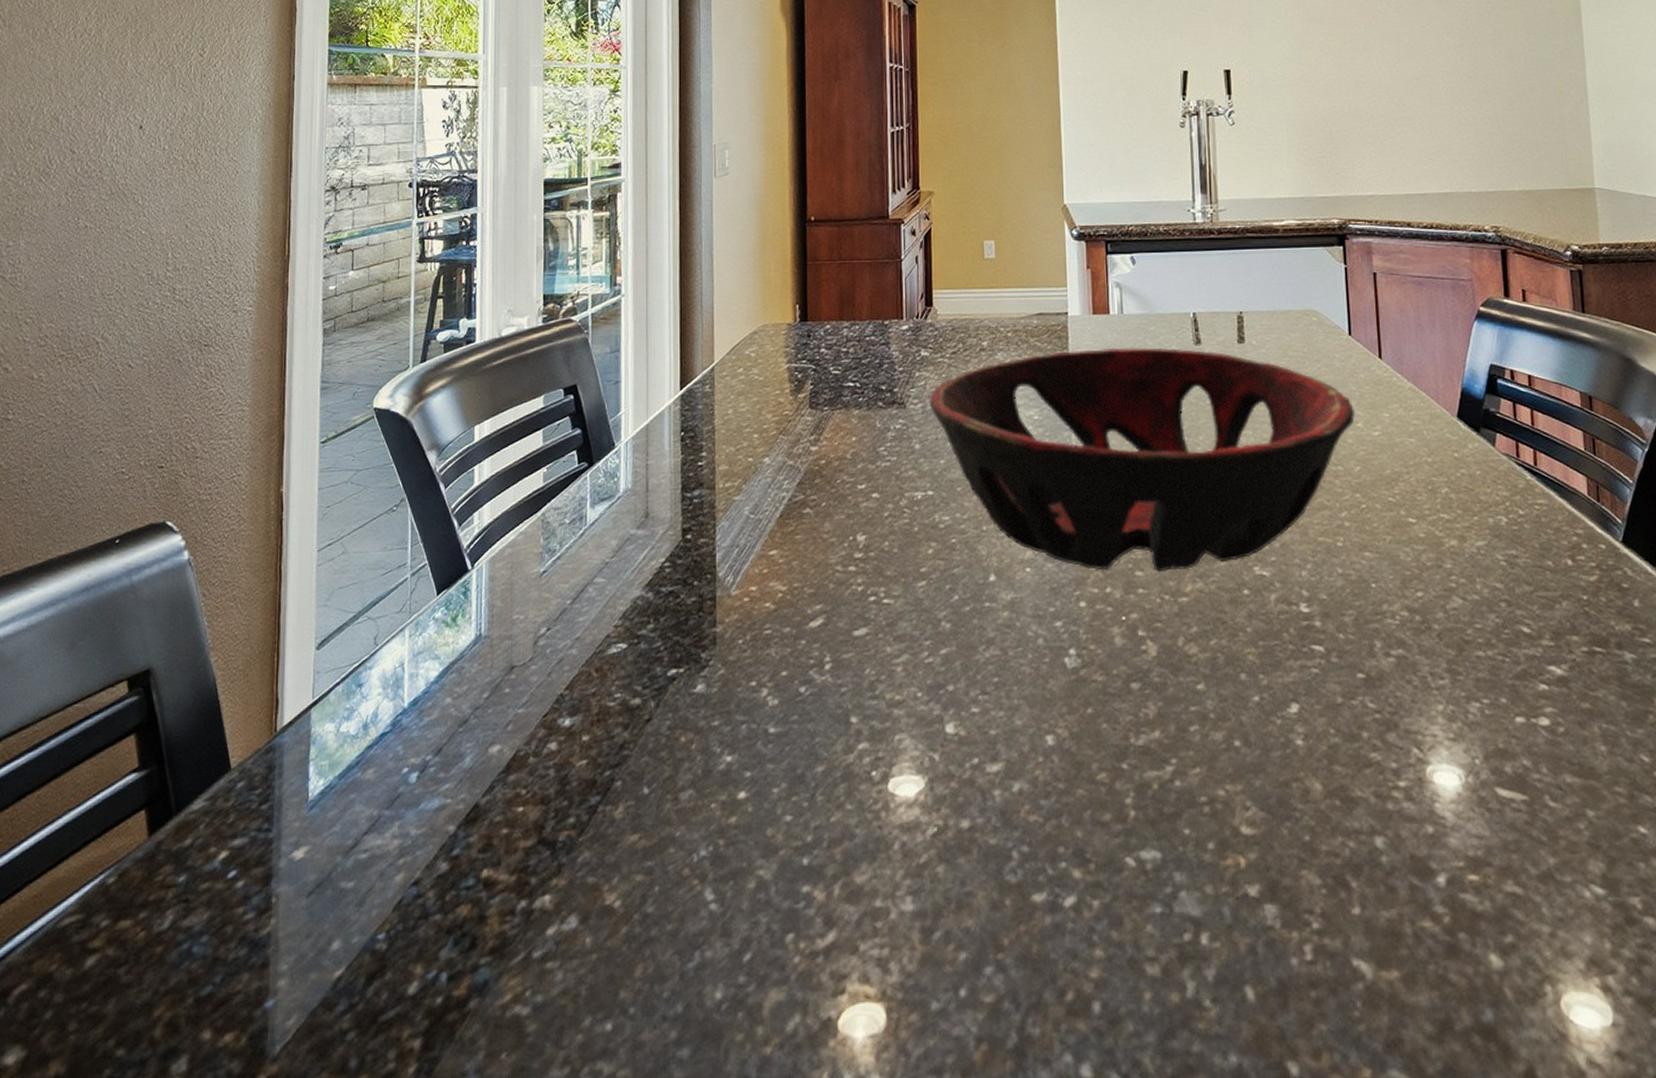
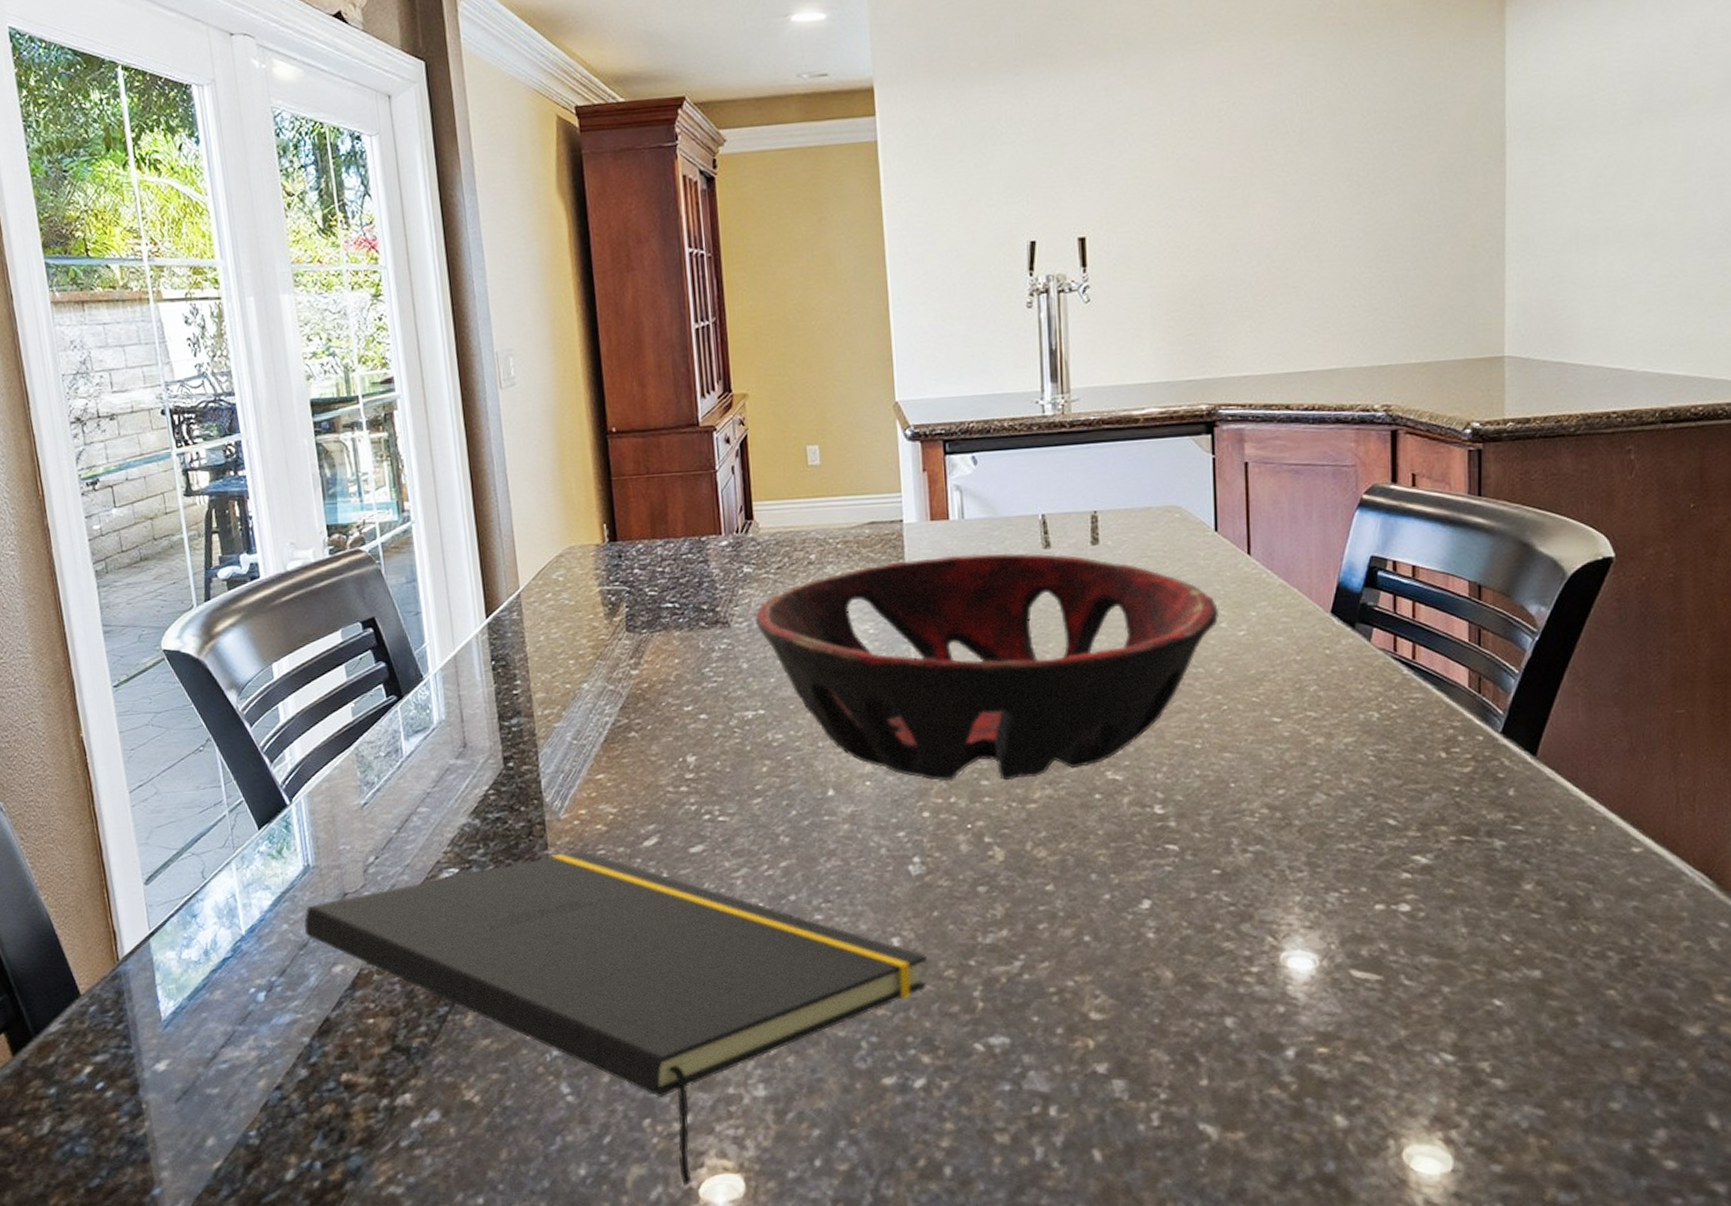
notepad: none [467,630,1081,1016] -> present [304,851,928,1186]

